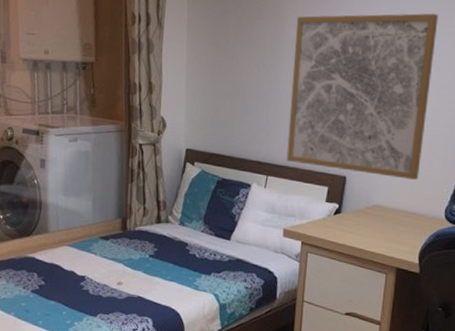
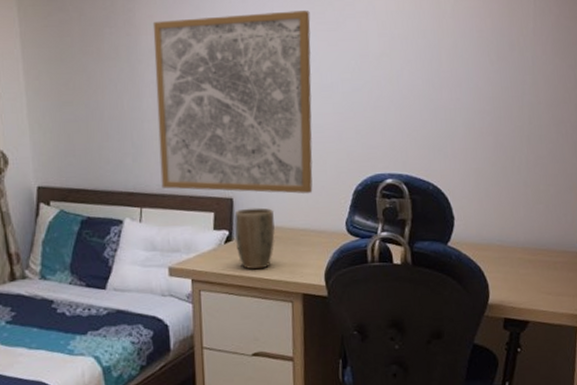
plant pot: none [343,186,382,242] -> present [234,207,275,270]

